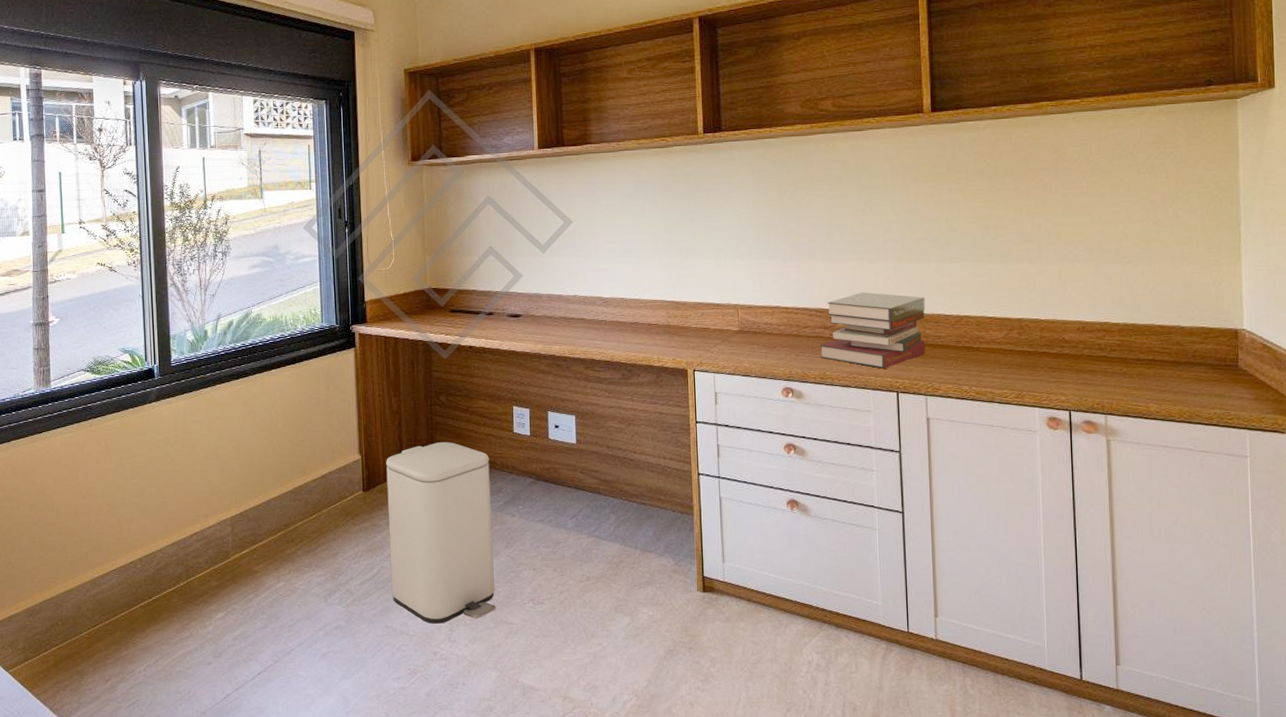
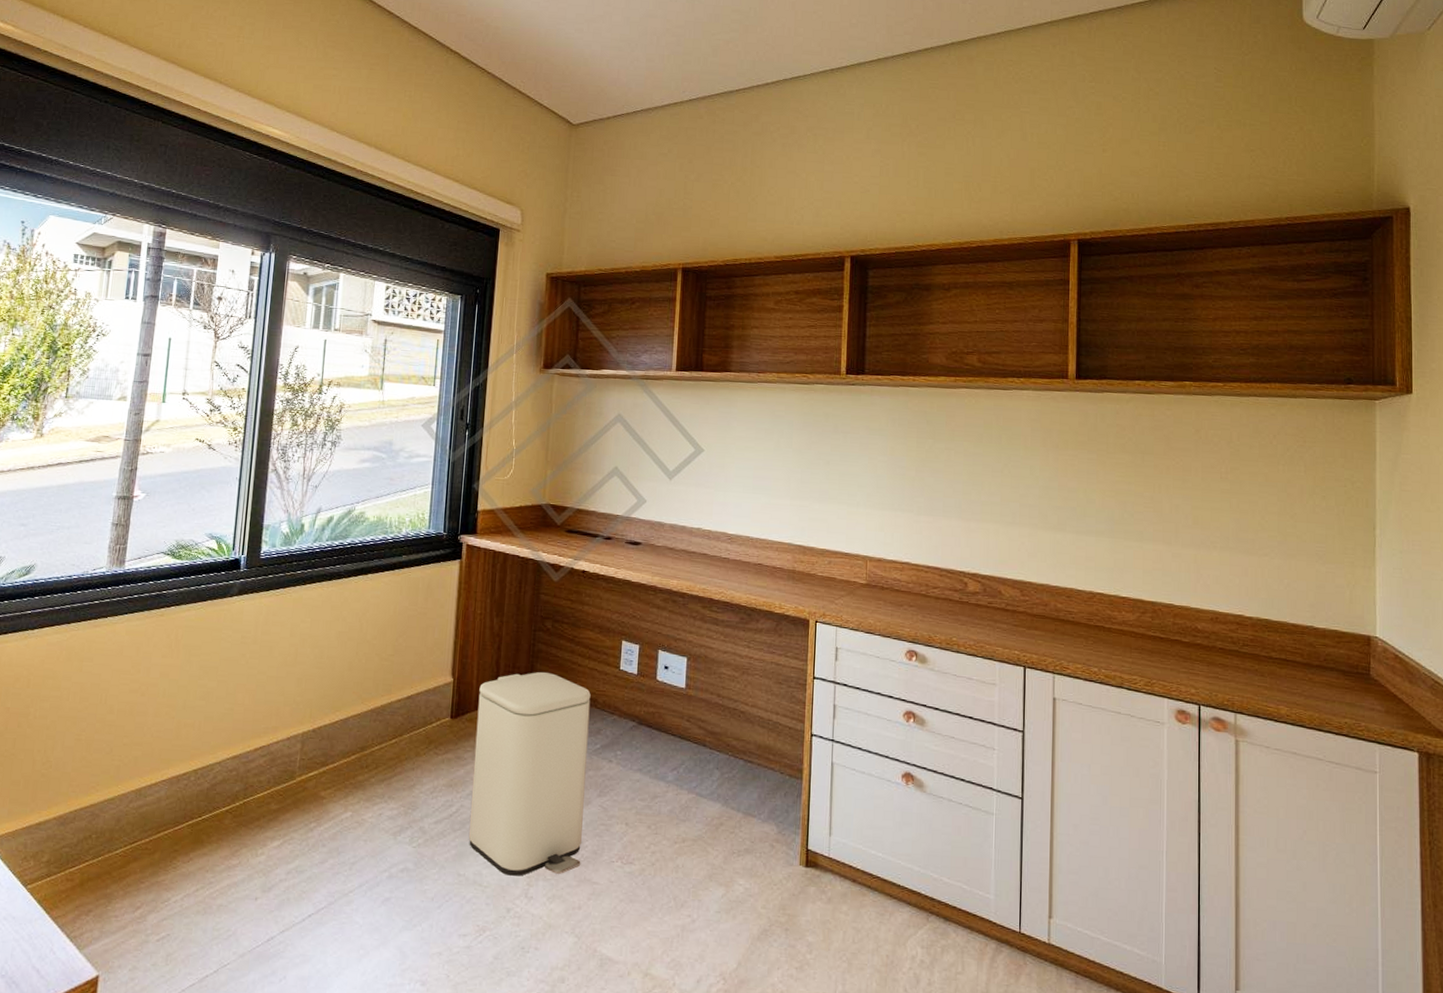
books: present [819,292,926,369] -> none [947,557,1058,640]

